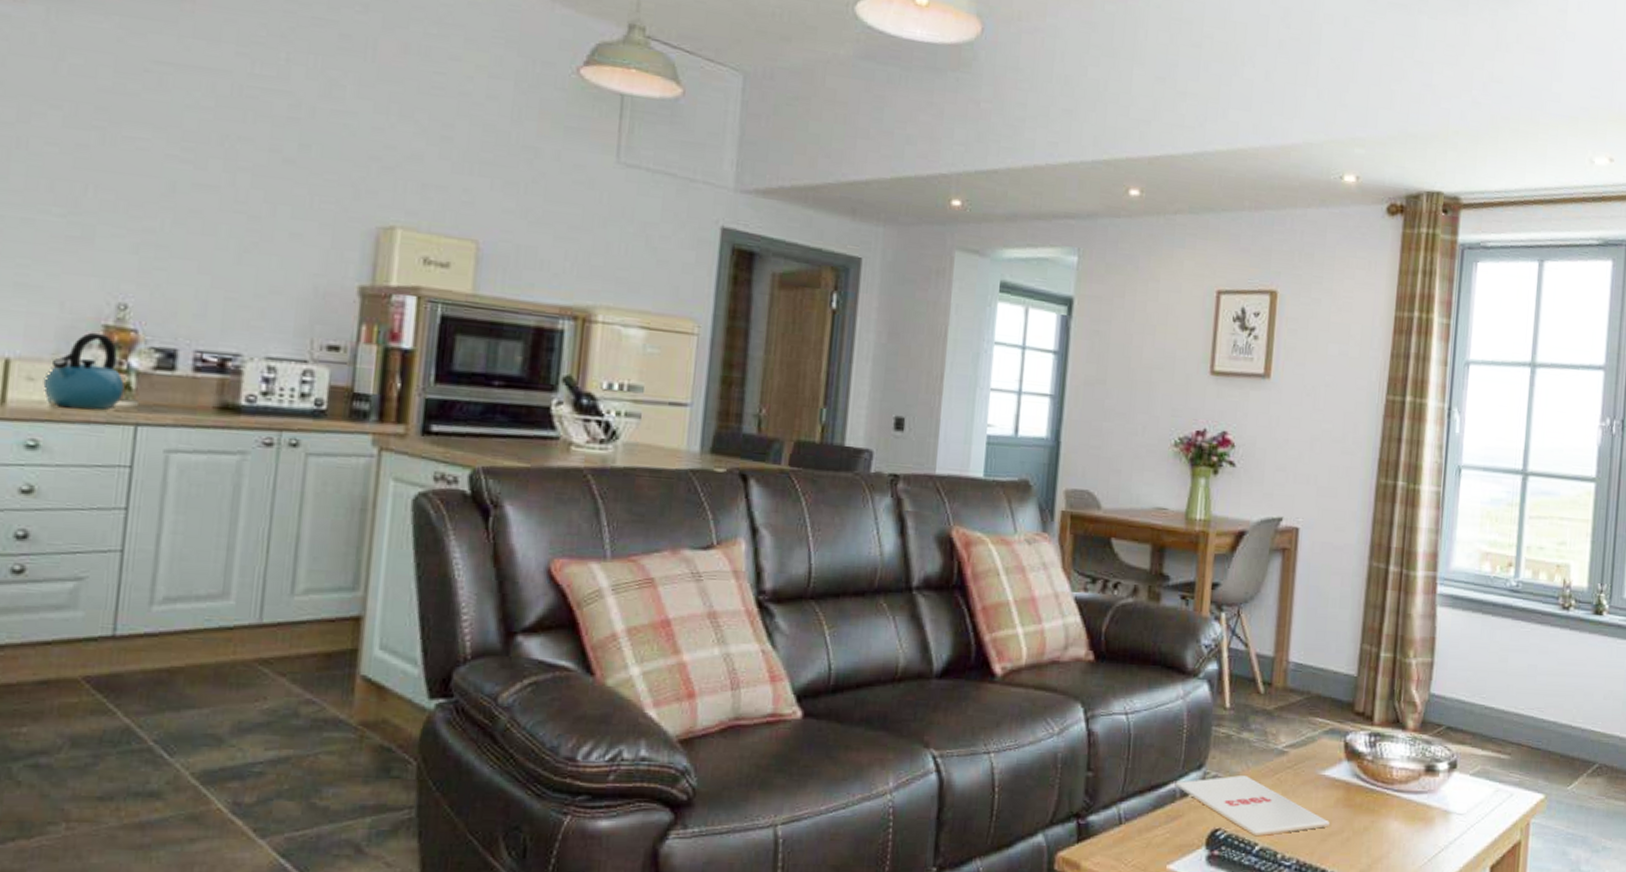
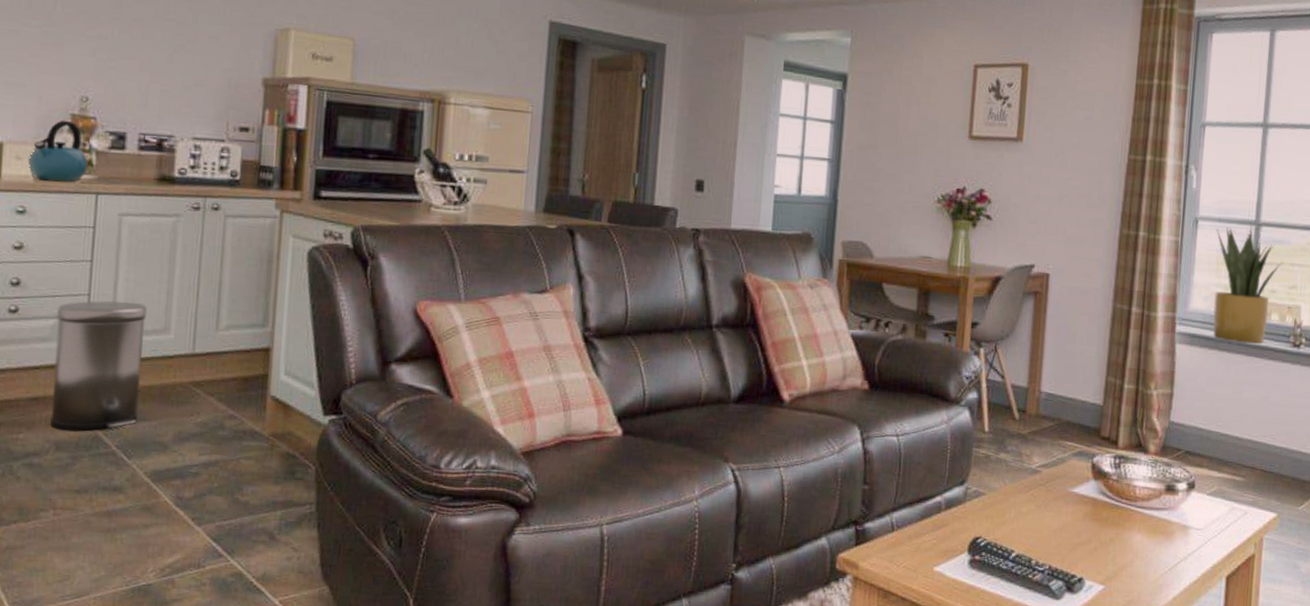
pedal bin: none [65,558,199,723] -> present [50,301,147,432]
magazine: present [1175,774,1331,837] -> none [940,490,1080,545]
planter: none [1477,474,1550,608] -> present [1213,225,1282,345]

